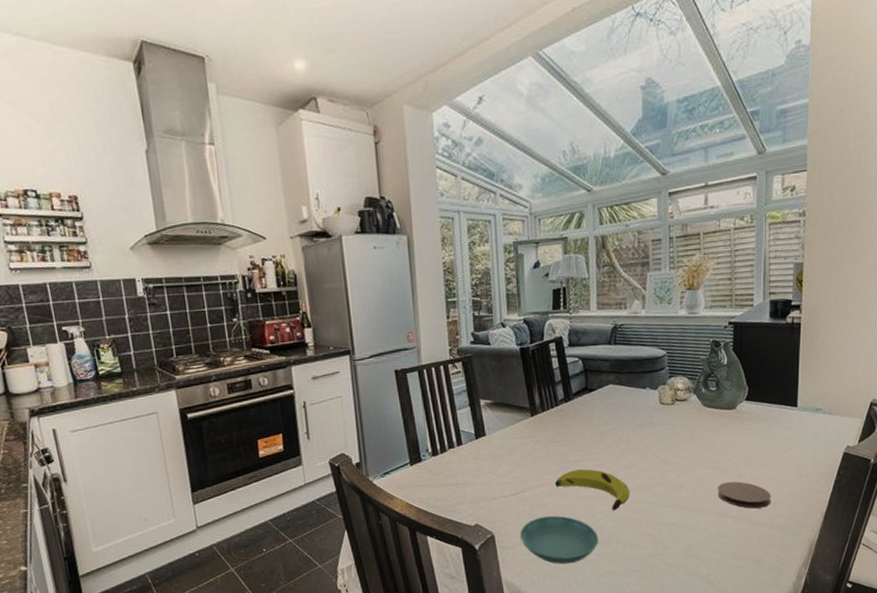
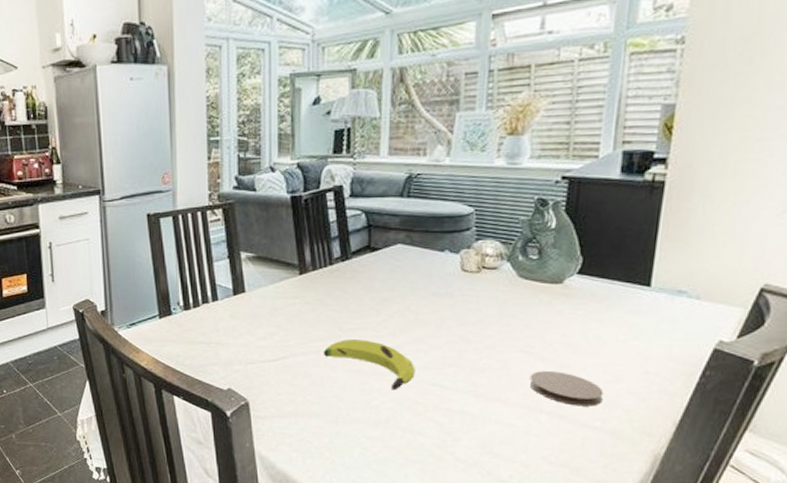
saucer: present [520,515,599,565] -> none [279,388,373,444]

